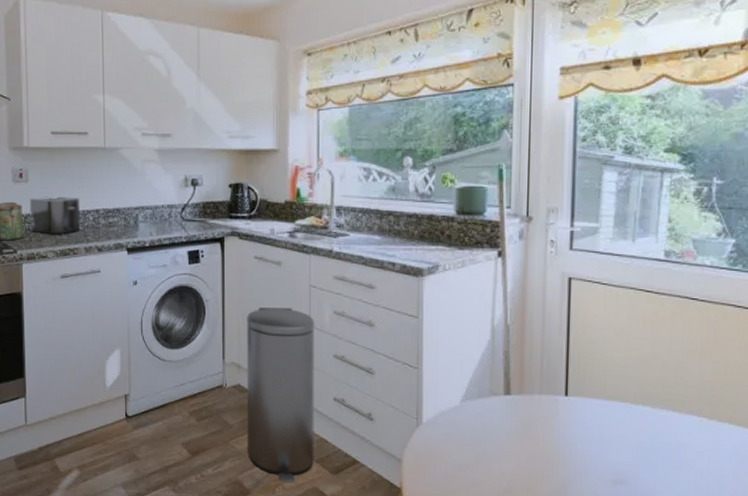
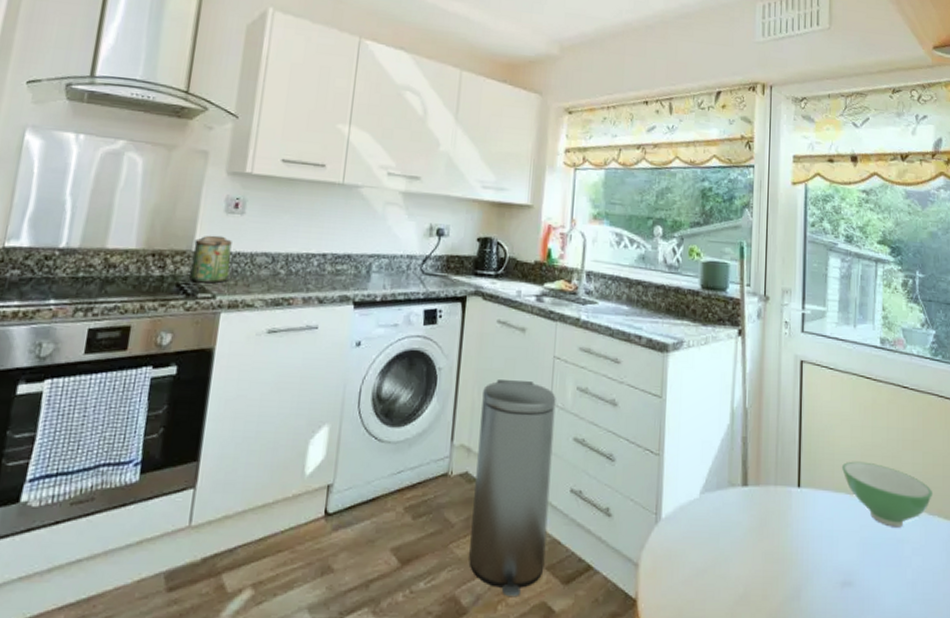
toaster: present [29,196,81,235] -> none [237,232,306,280]
bowl: none [614,371,724,433] -> present [841,461,934,528]

